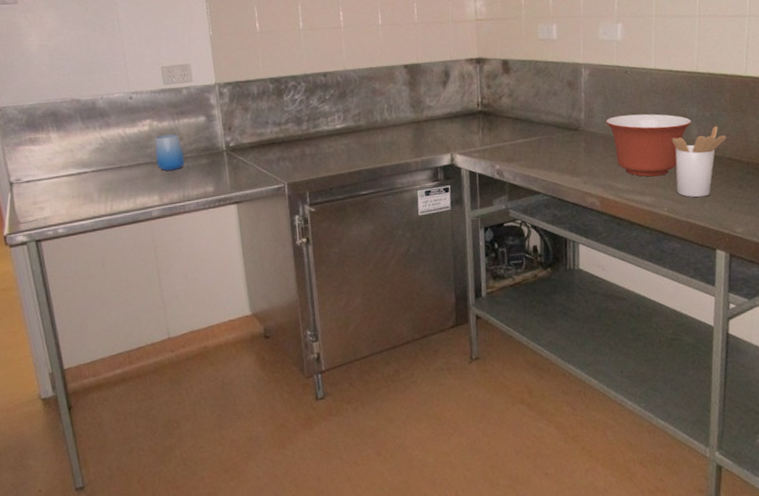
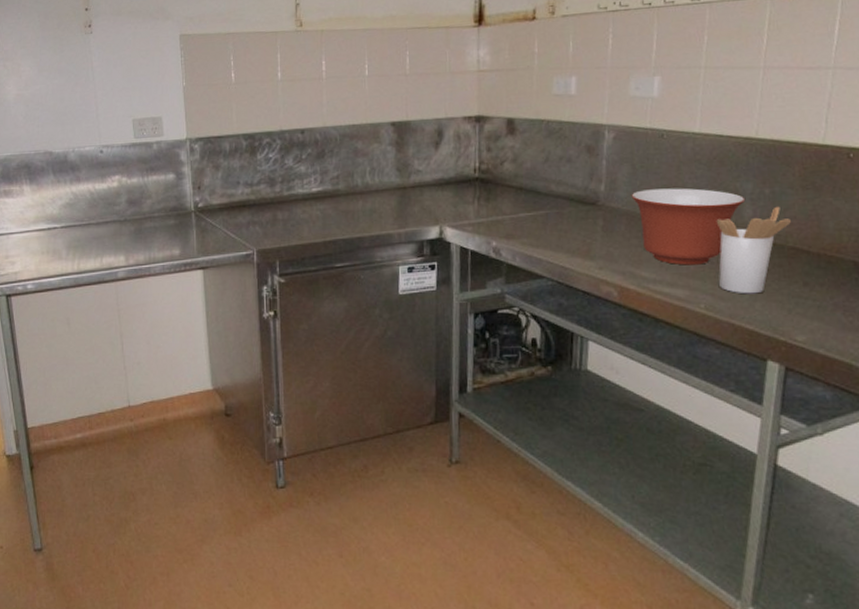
cup: present [155,134,185,171] -> none [124,191,153,230]

